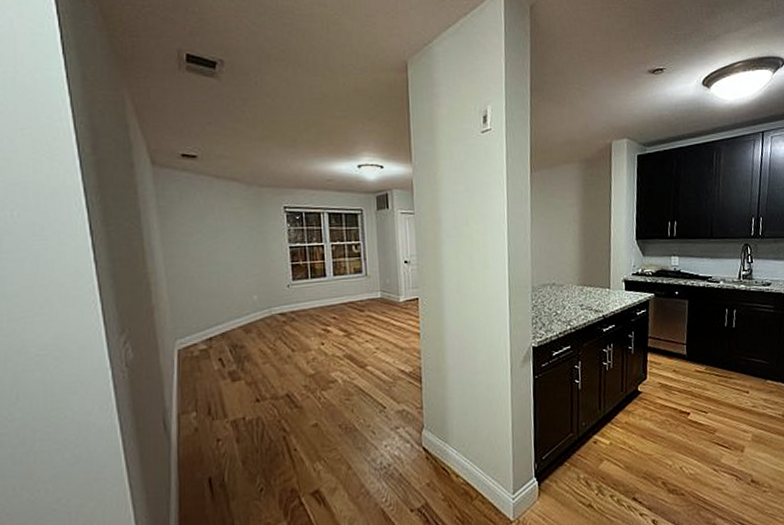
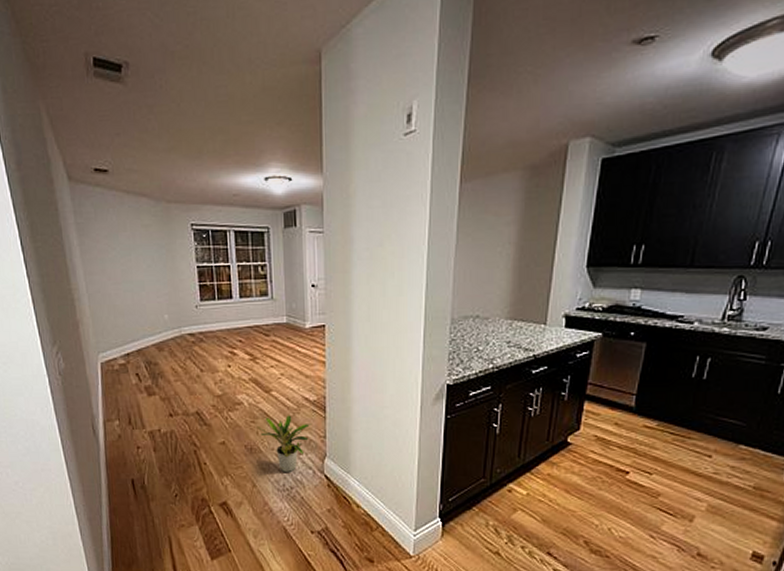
potted plant: none [351,389,408,450] -> present [256,415,311,473]

